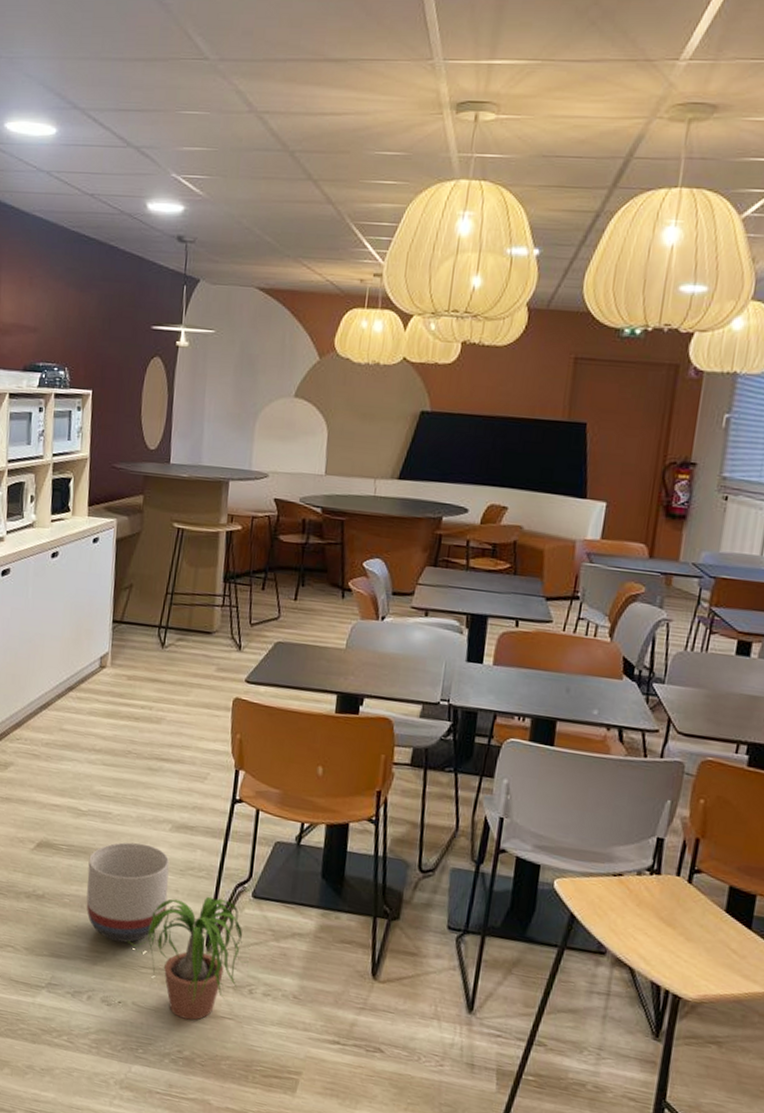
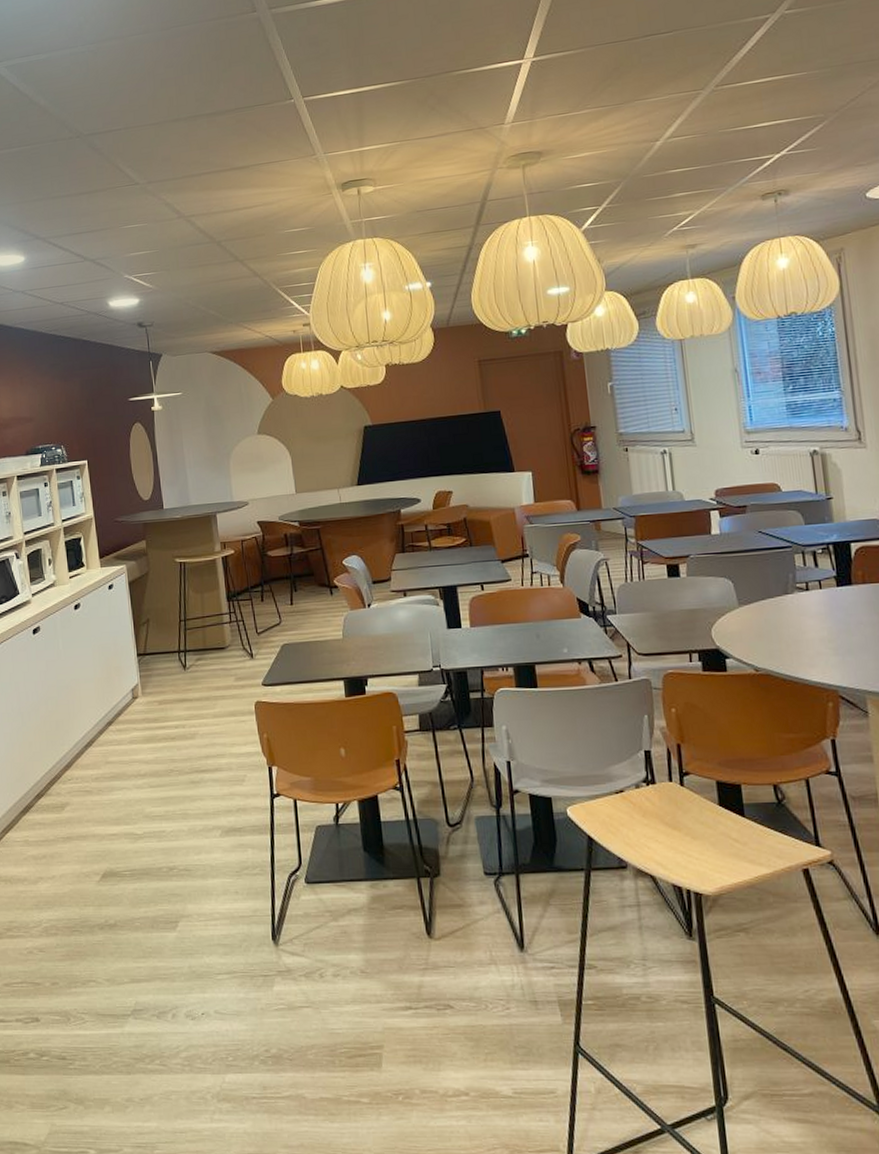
planter: present [86,842,170,943] -> none [151,854,230,955]
potted plant: present [128,896,250,1021] -> none [200,891,314,1017]

